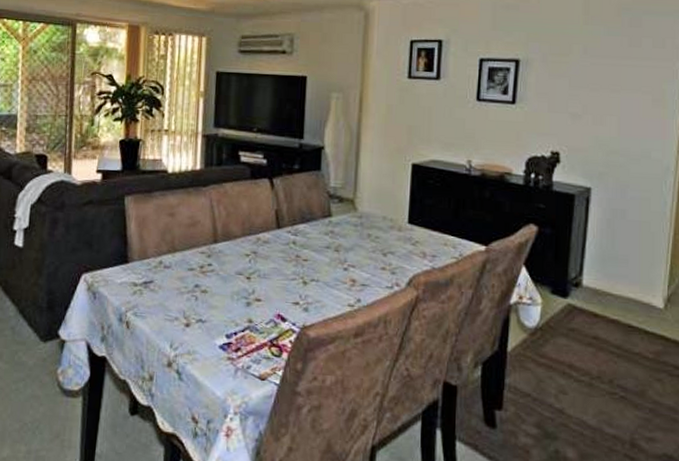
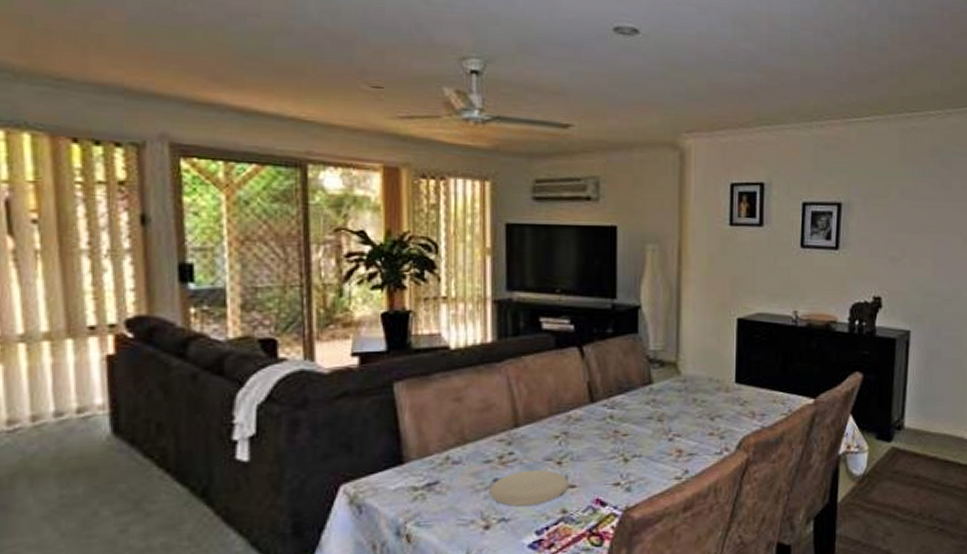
plate: none [191,280,256,312] -> present [489,469,569,506]

